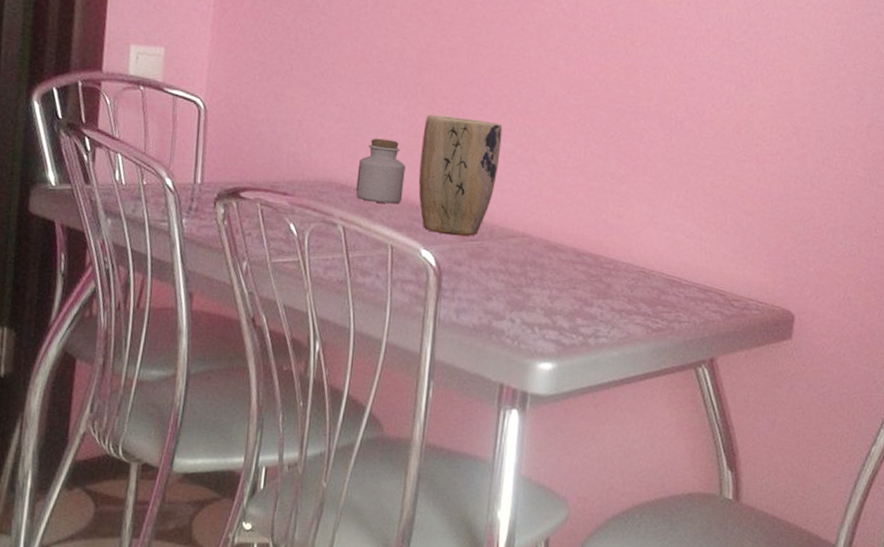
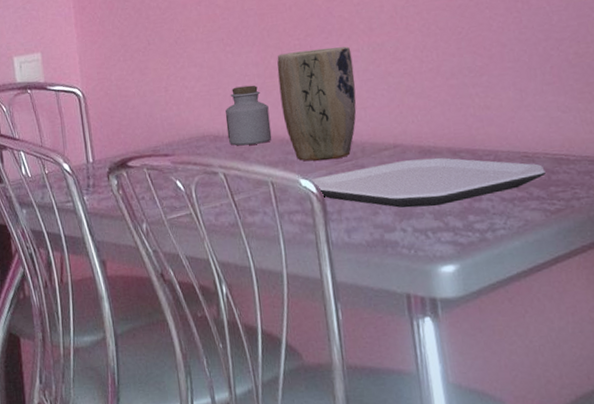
plate: none [433,250,657,303] -> present [312,157,546,208]

